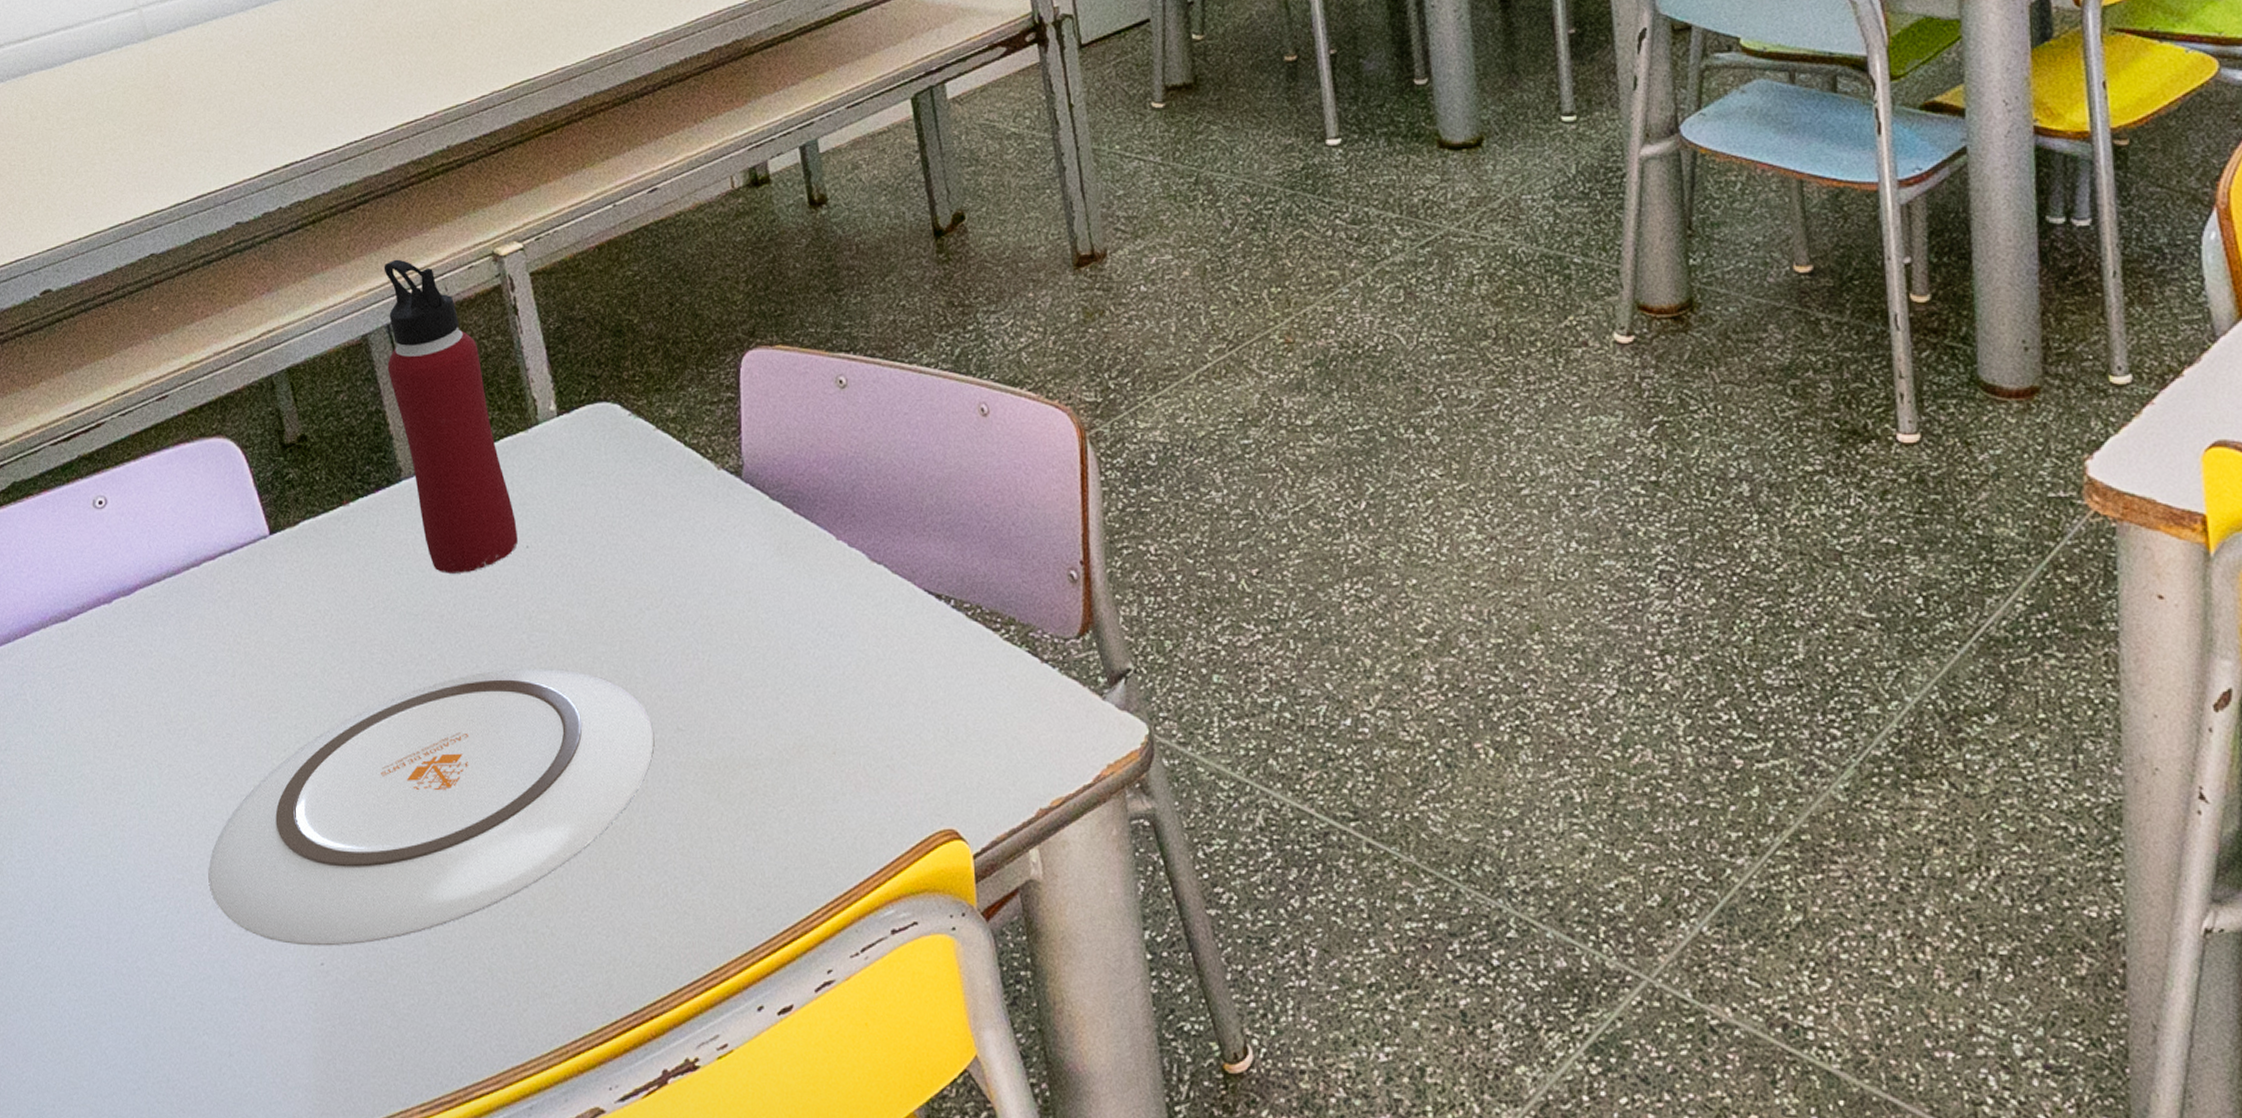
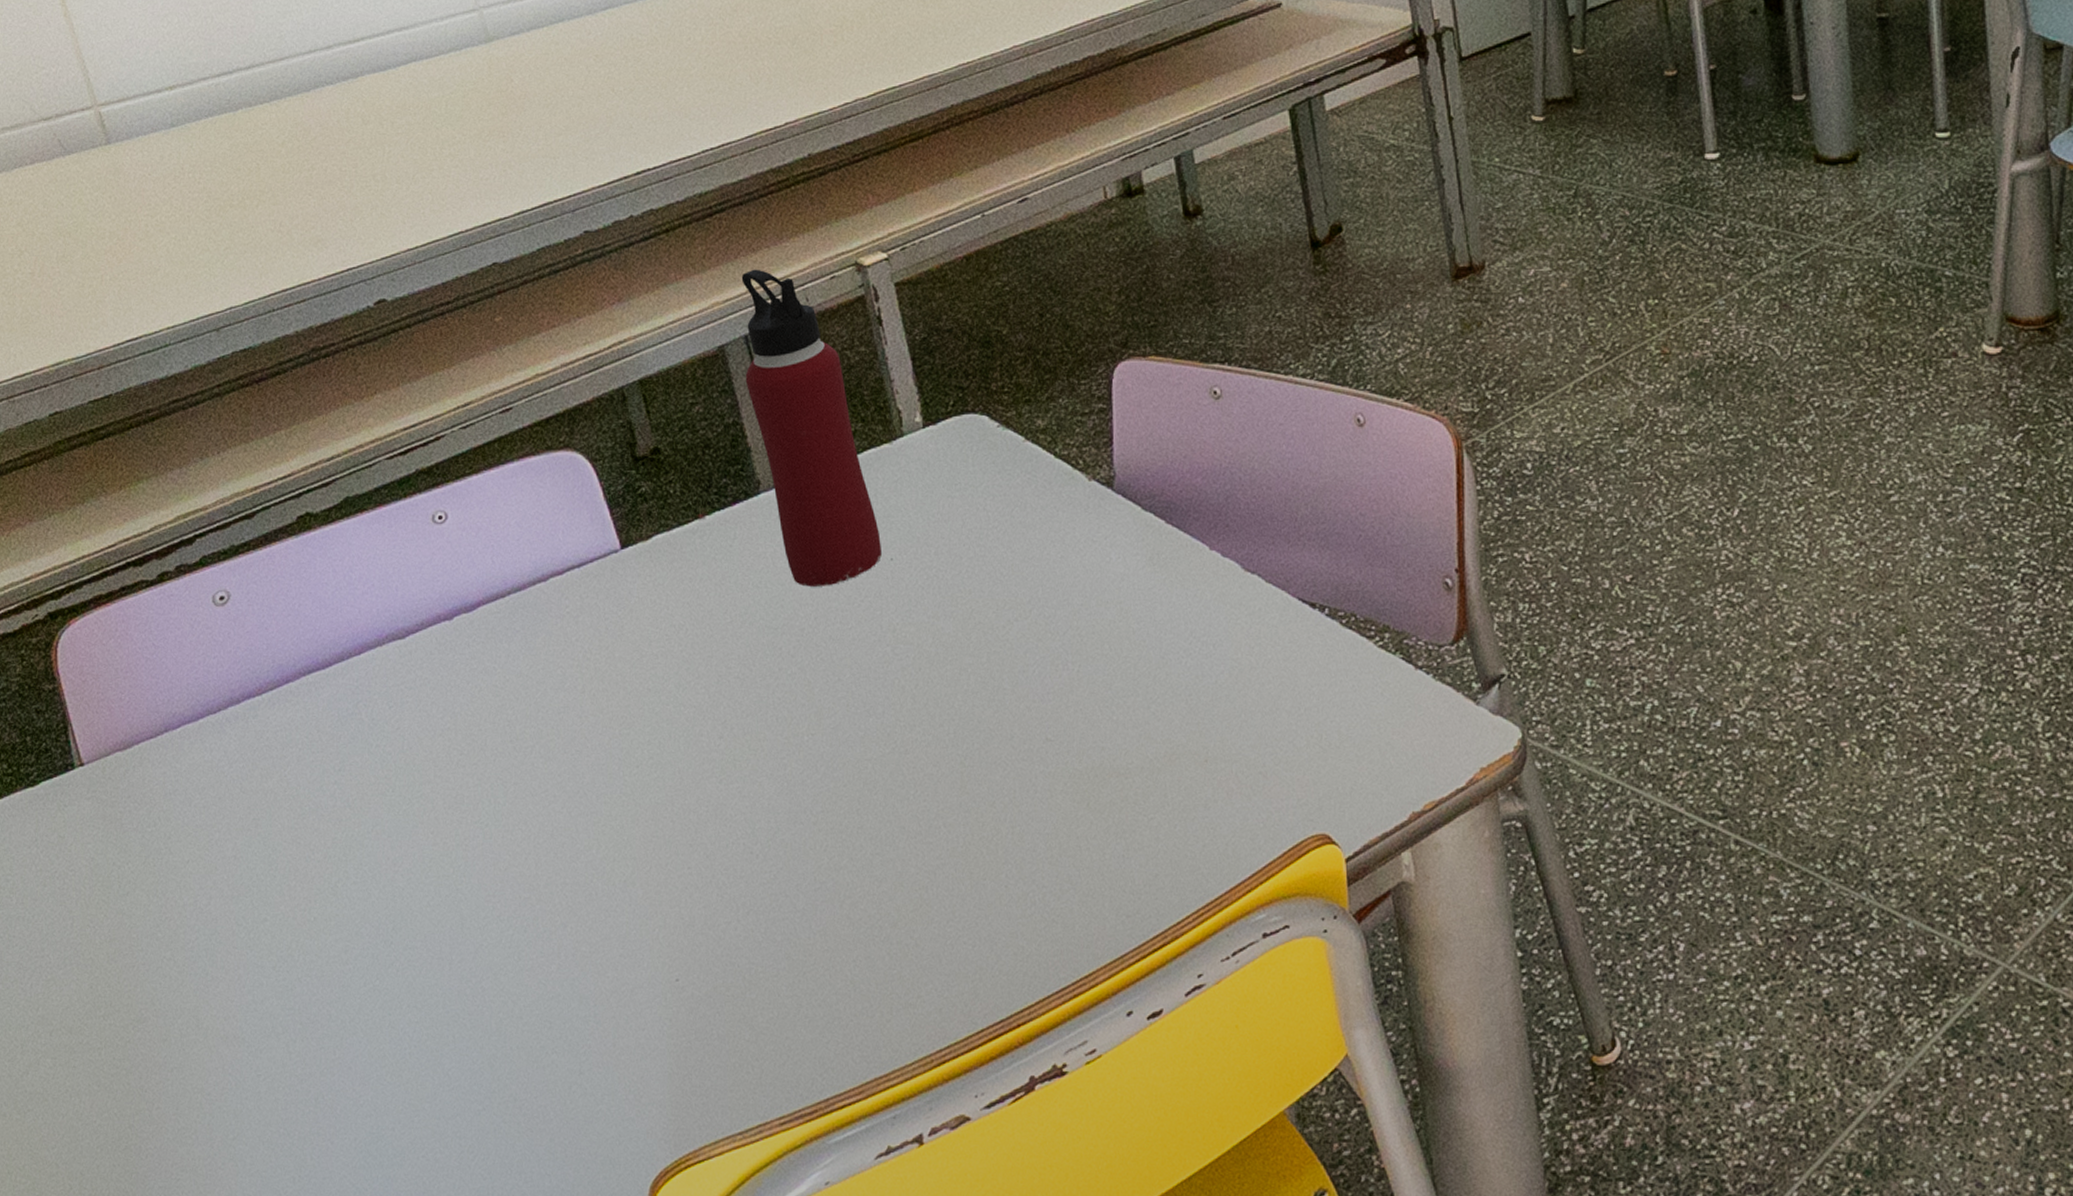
plate: present [208,669,655,946] -> none [557,681,1023,962]

